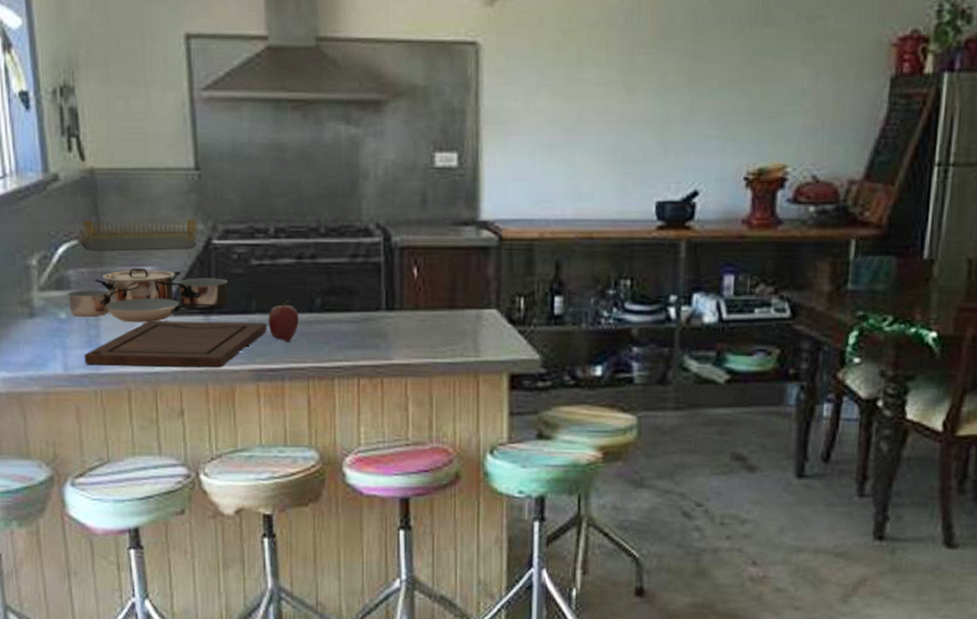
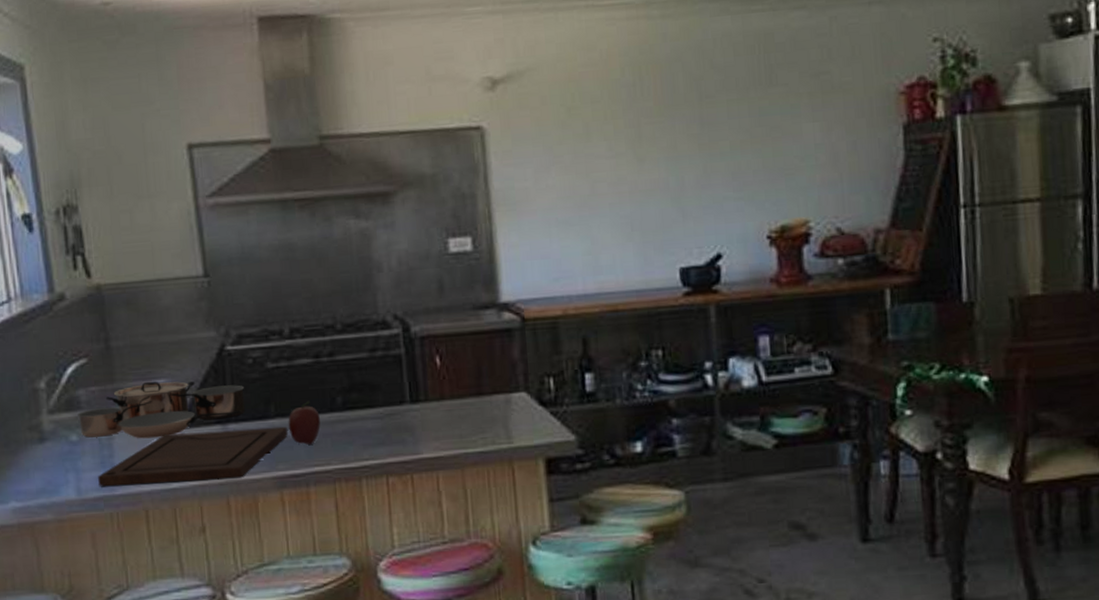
dish rack: present [80,218,198,250] -> none [89,326,211,368]

